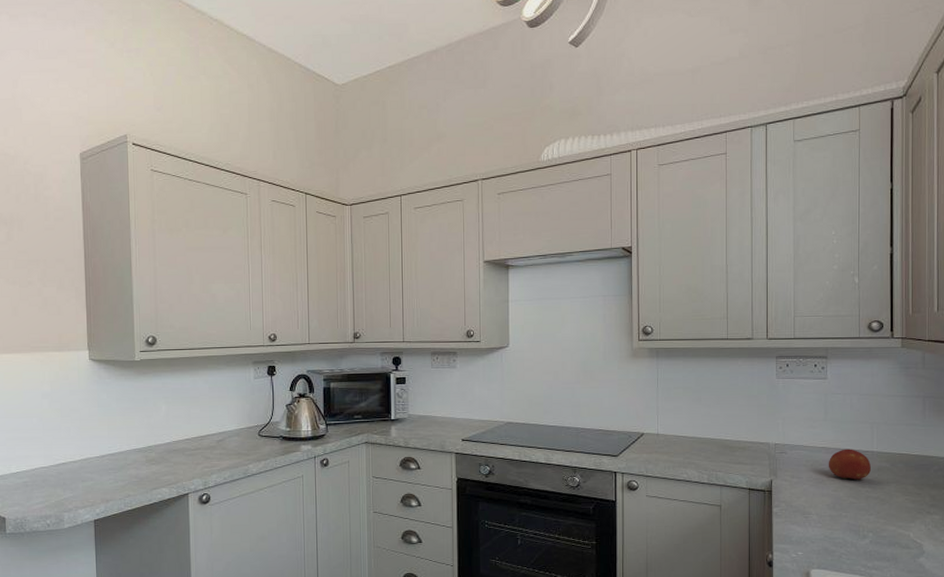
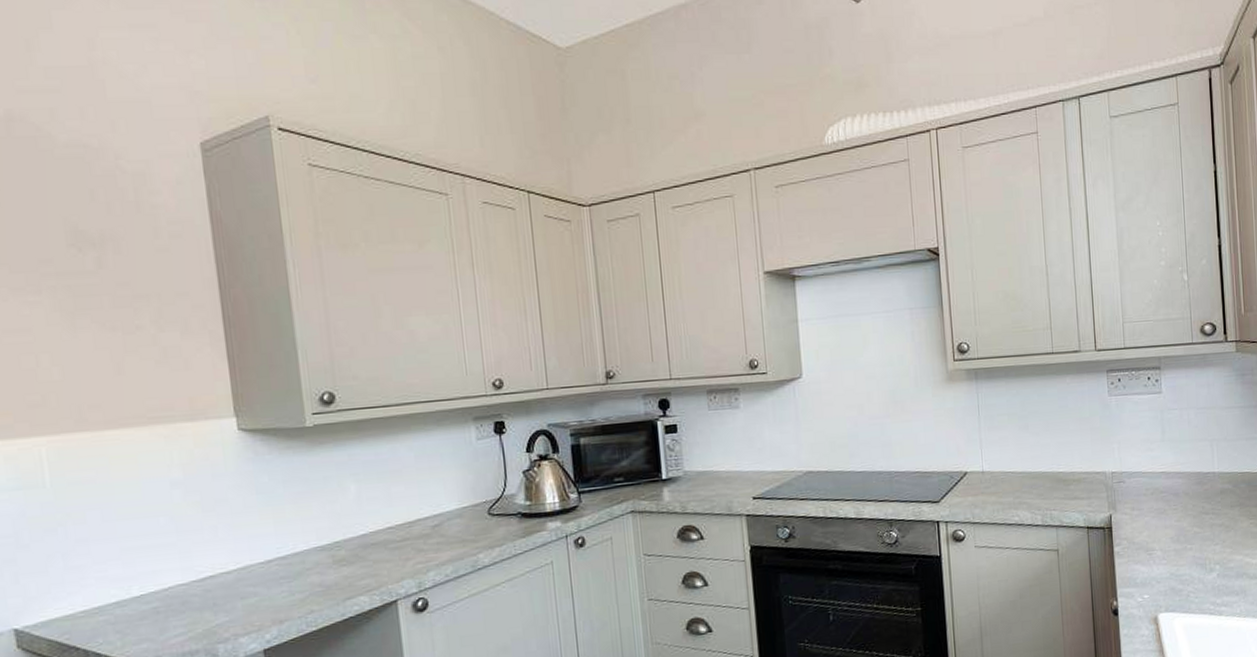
fruit: present [828,449,871,481] -> none [1169,471,1213,507]

